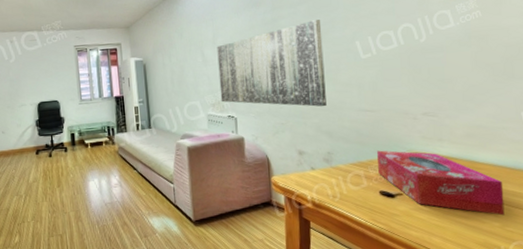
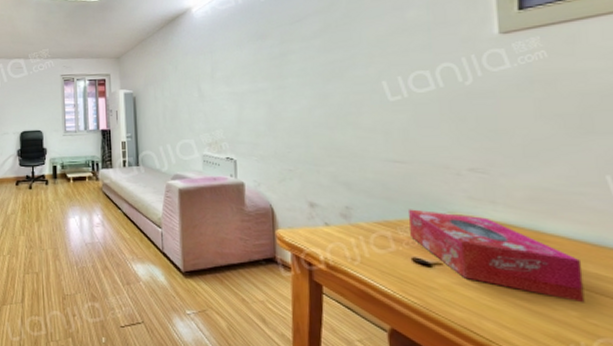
wall art: present [217,20,327,107] -> none [215,56,345,154]

